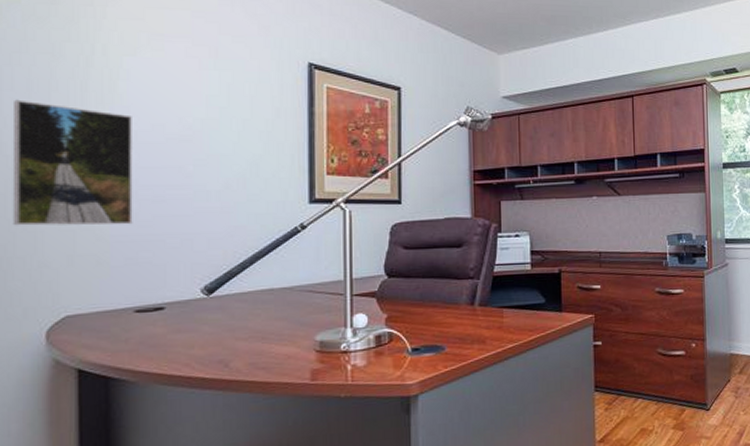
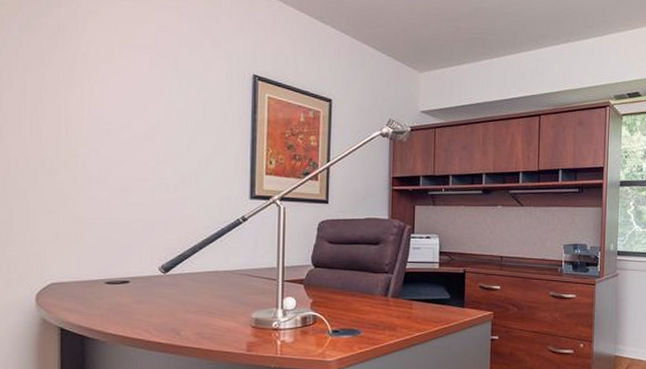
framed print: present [12,99,133,226] -> none [10,98,106,210]

